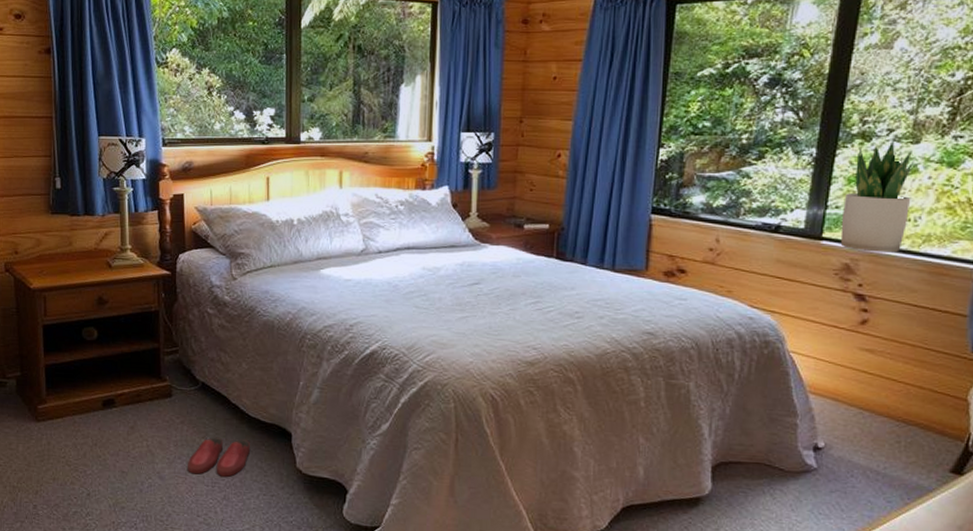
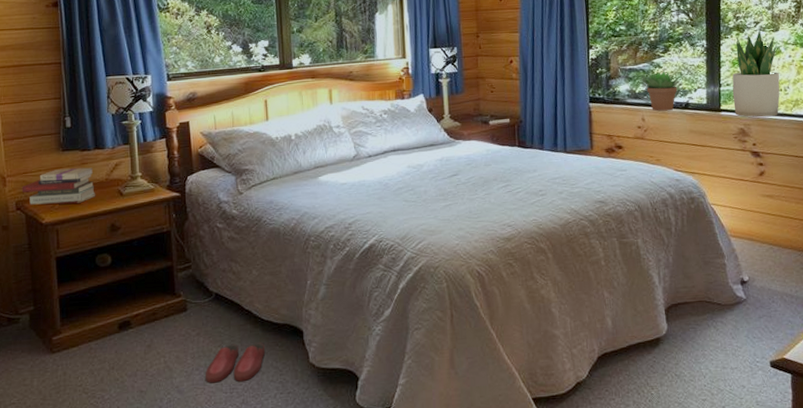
books: none [10,233,84,272] -> present [22,167,96,205]
succulent plant: none [721,183,773,233] -> present [641,71,680,112]

